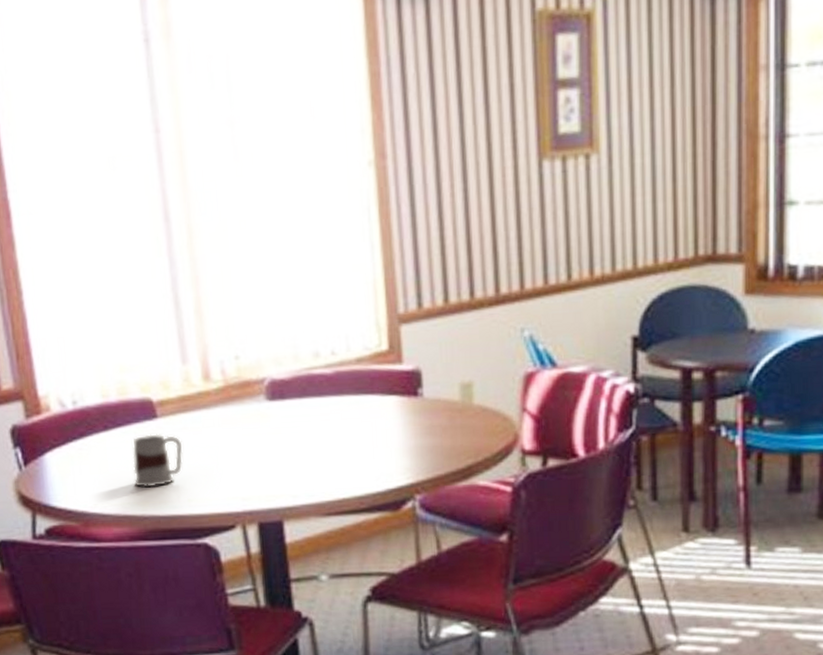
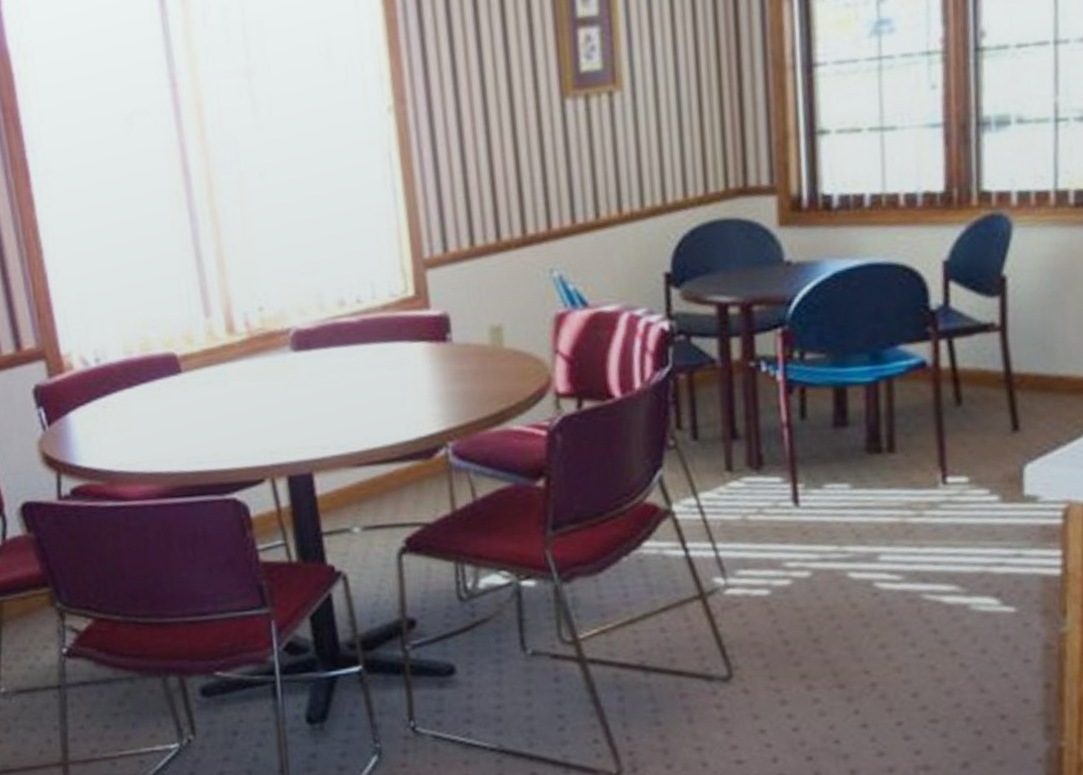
mug: present [133,434,183,488] -> none [158,388,209,444]

